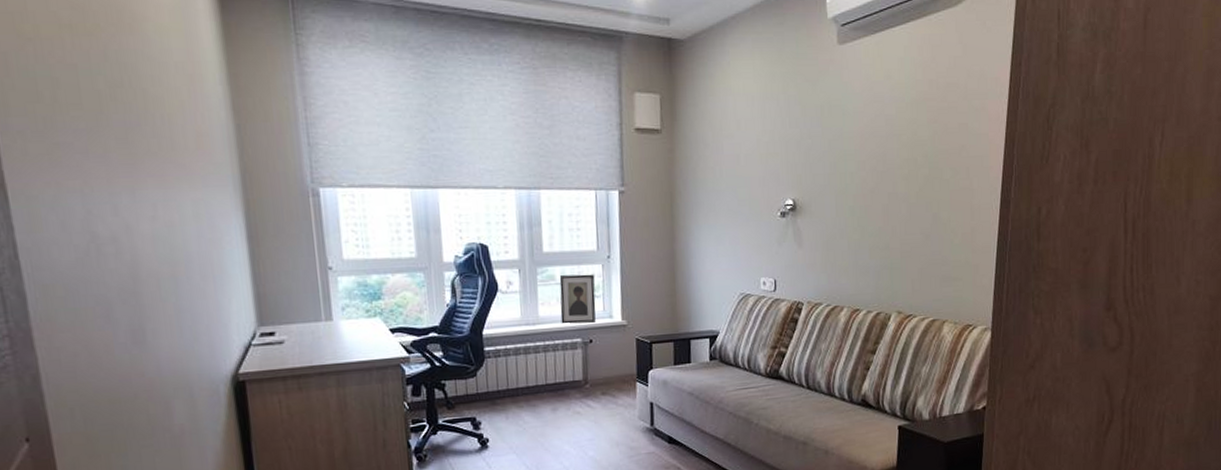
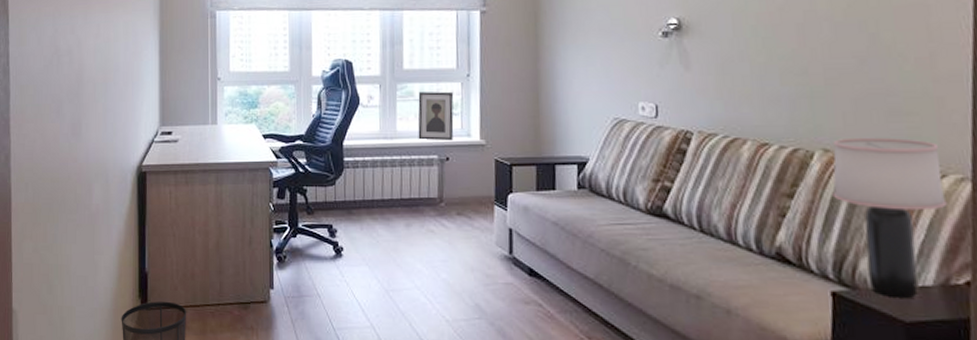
table lamp: none [902,299,975,425] -> present [832,137,947,298]

